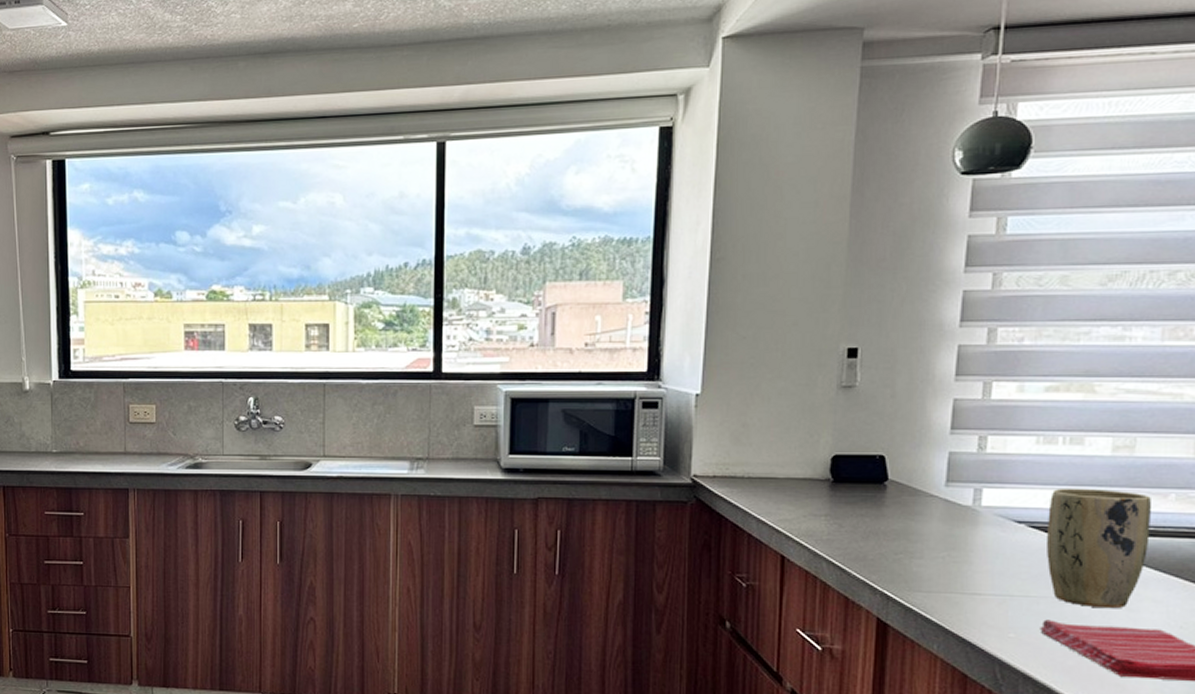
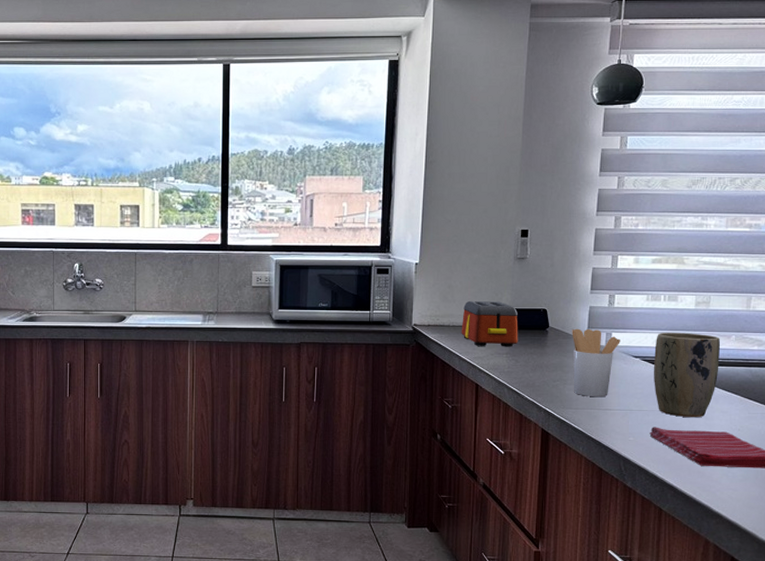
toaster: none [760,443,843,507] -> present [461,300,518,347]
utensil holder: none [922,482,996,577] -> present [572,328,620,397]

